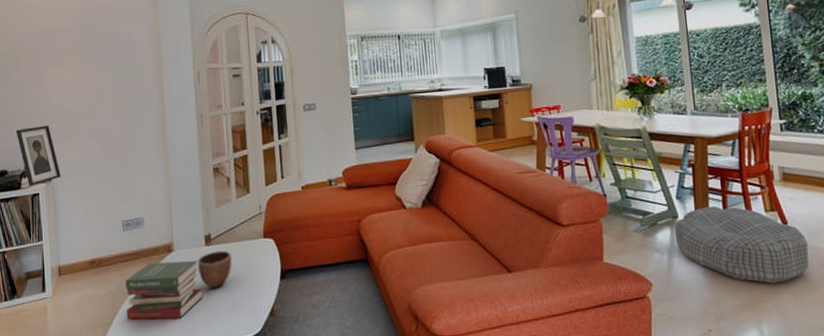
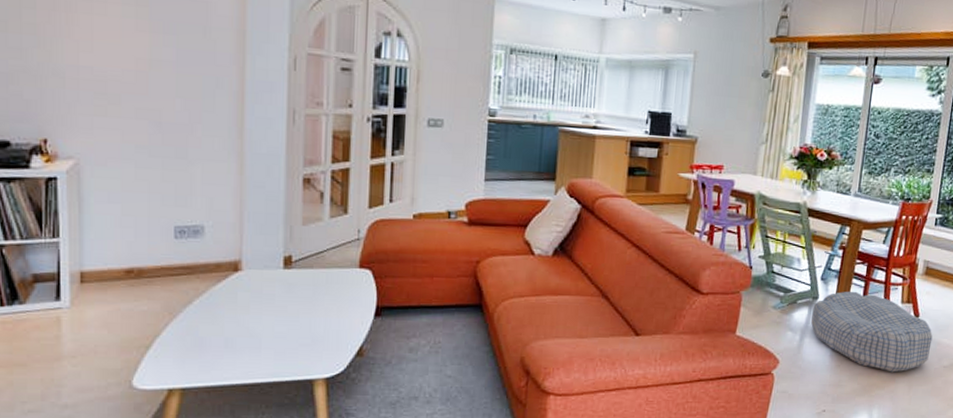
picture frame: present [15,126,61,187] -> none [25,89,90,168]
books: present [125,260,203,320] -> none [171,281,275,349]
decorative bowl: present [197,250,232,289] -> none [271,276,316,320]

